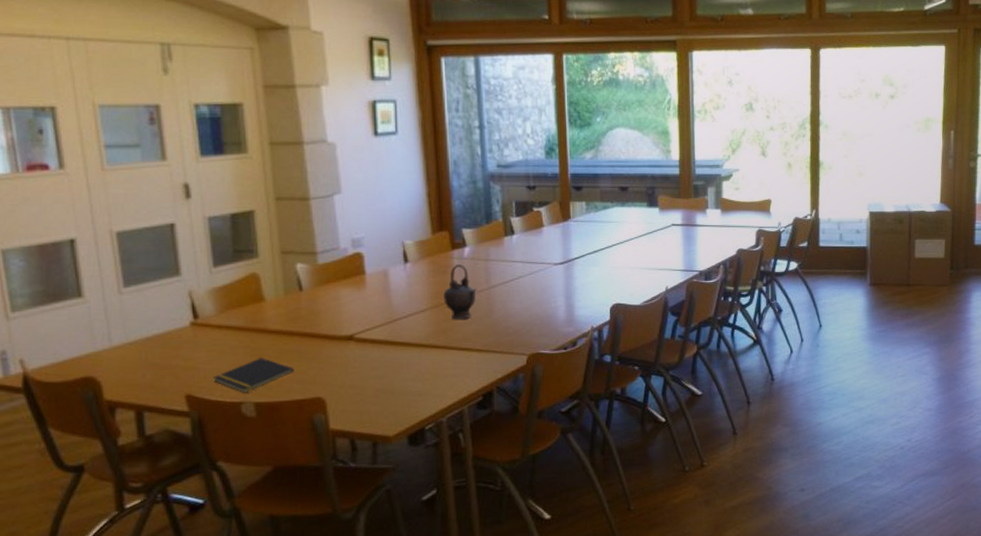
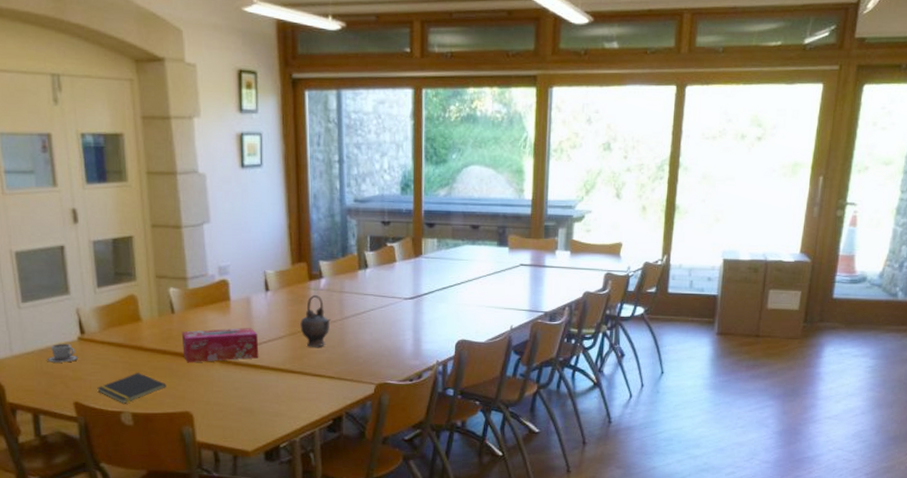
cup: none [153,330,192,352] -> present [47,344,79,363]
tissue box: none [311,301,399,344] -> present [181,327,259,363]

